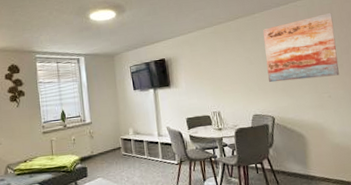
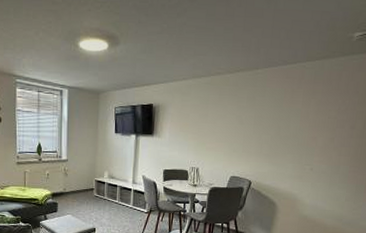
wall art: present [262,13,339,83] -> none [255,81,339,149]

